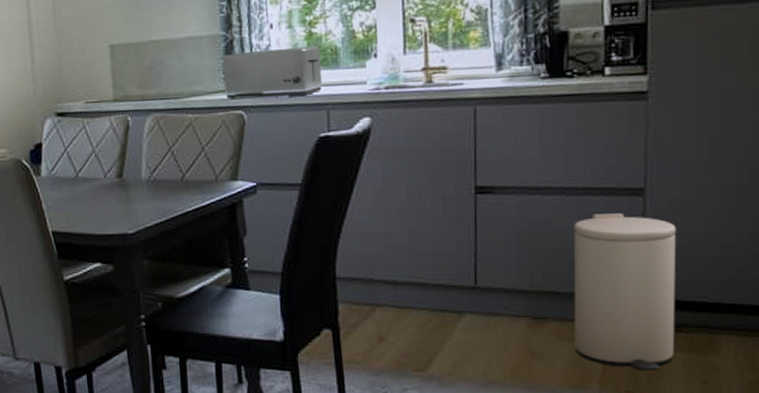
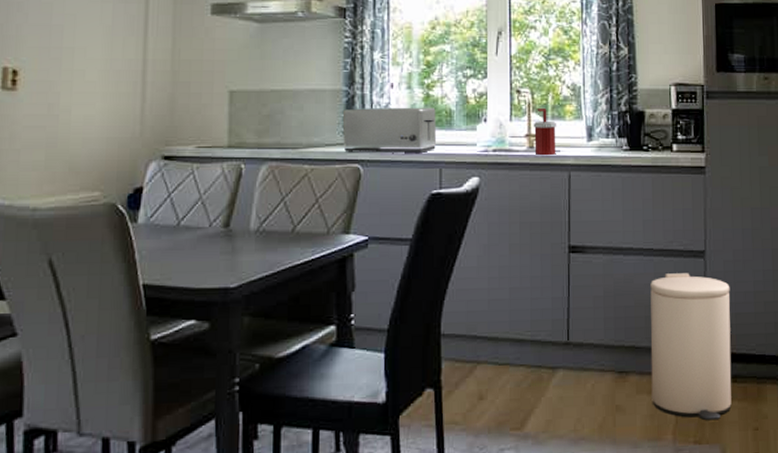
soap dispenser: none [431,36,460,91] -> present [533,107,557,156]

